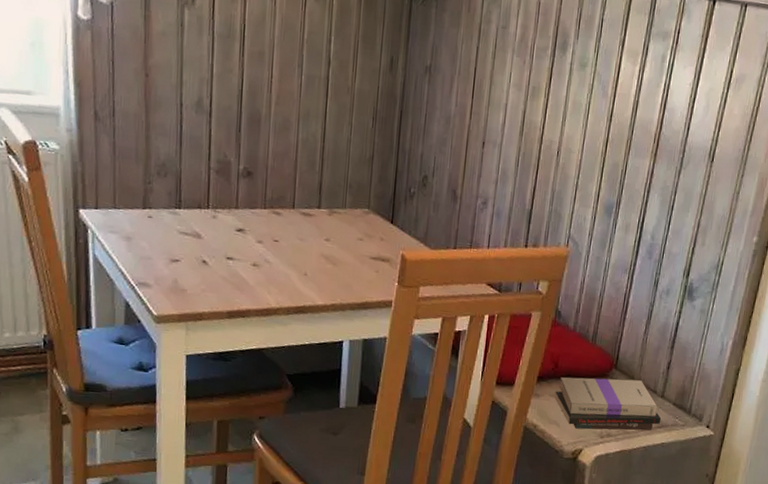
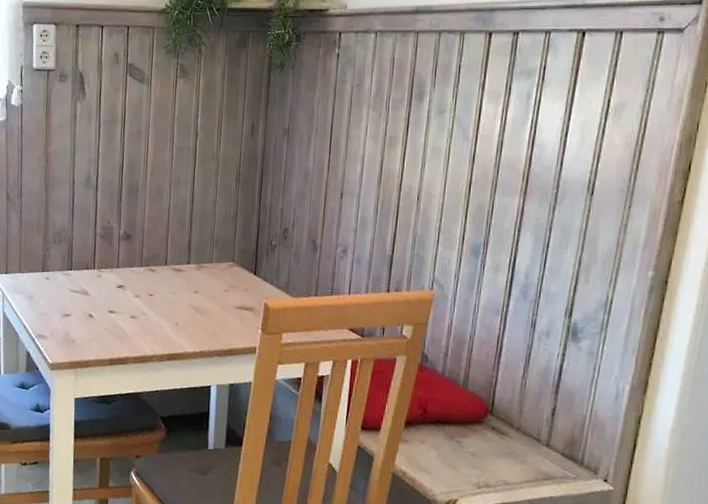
books: present [553,377,662,431] -> none [423,423,548,483]

